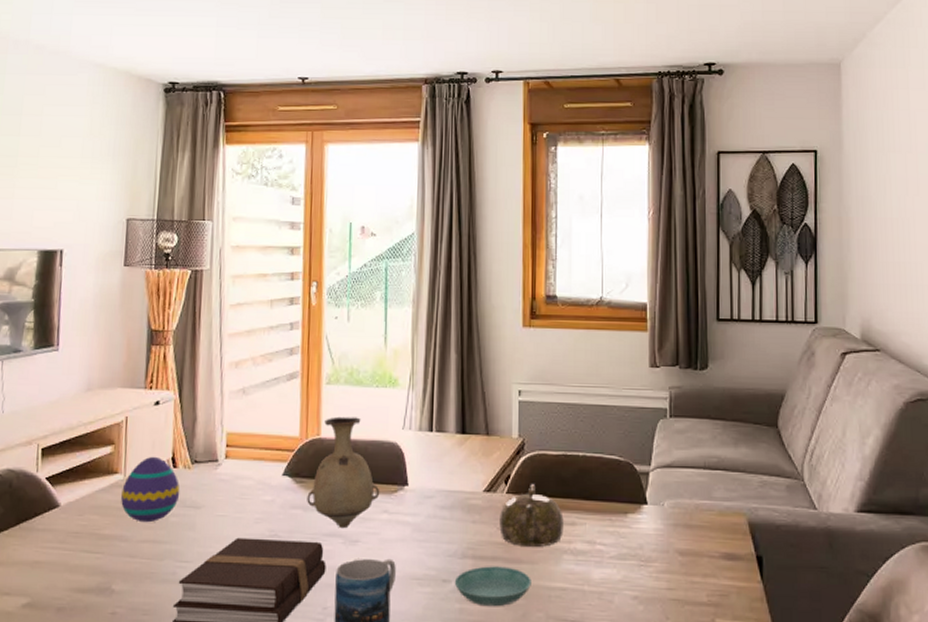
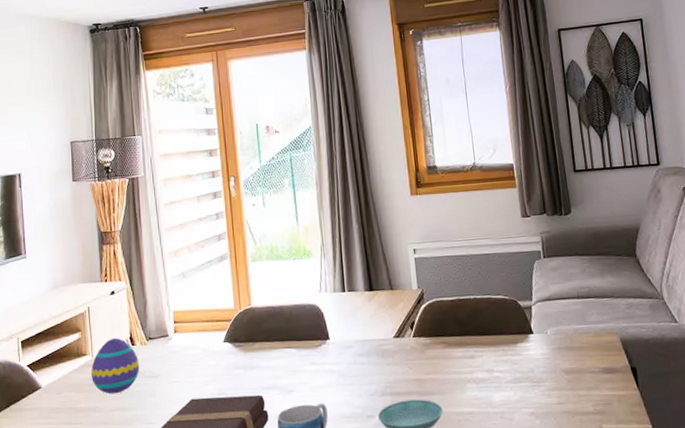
vase: present [307,416,380,529] -> none [246,286,307,382]
teapot: present [499,484,564,548] -> none [409,327,465,381]

